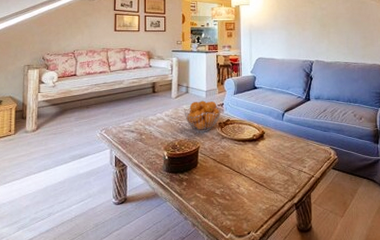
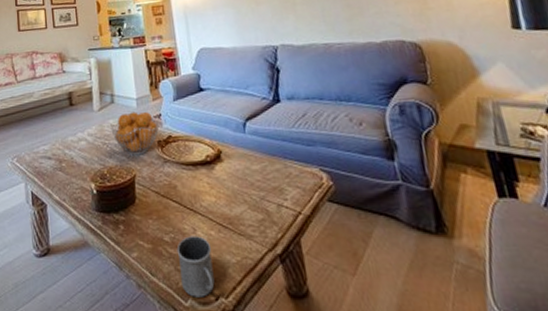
mug: none [224,190,250,232] -> present [176,236,215,297]

